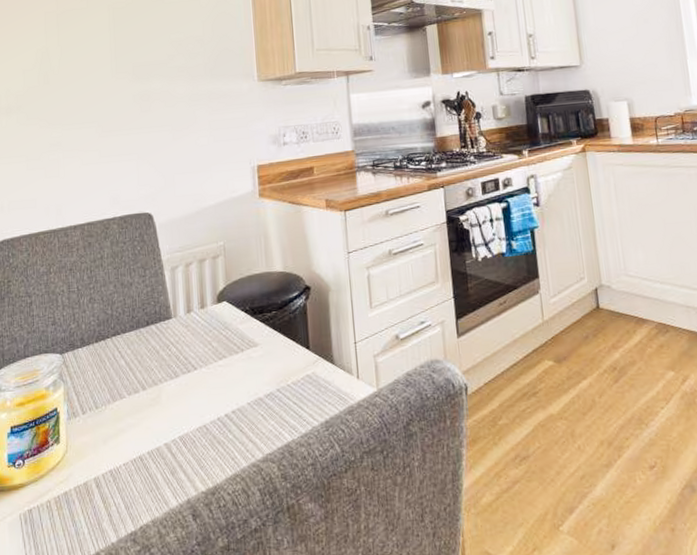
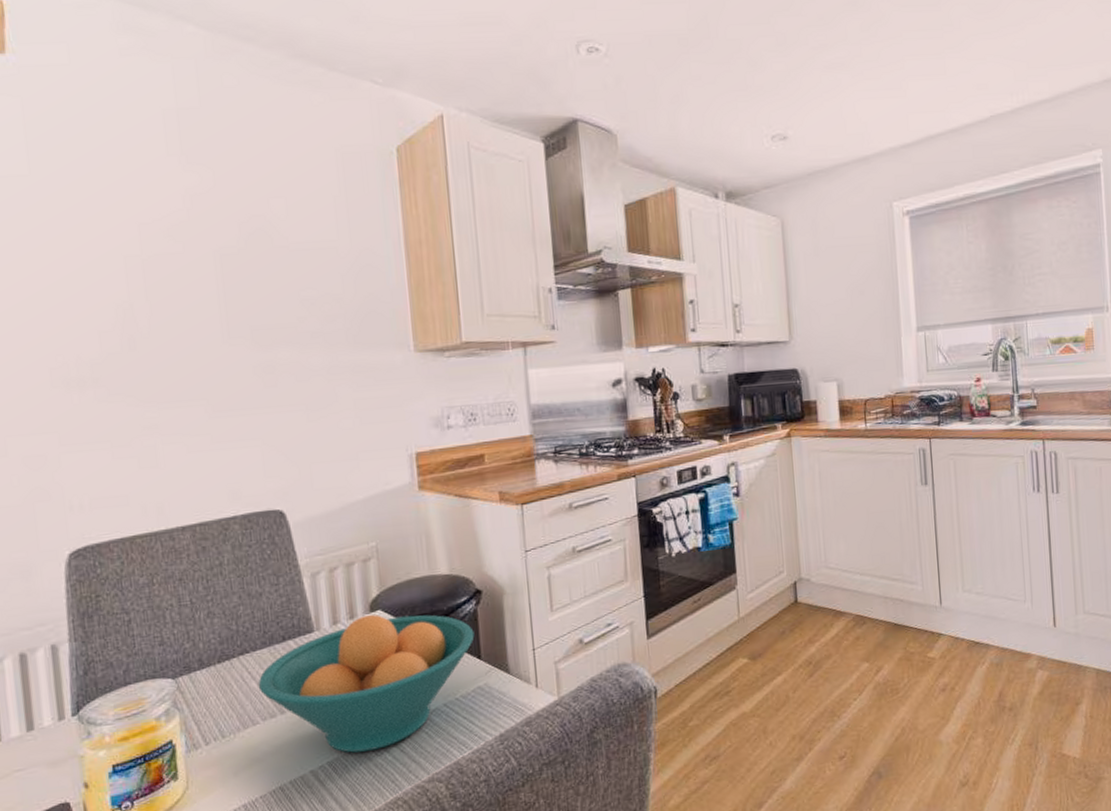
fruit bowl: none [126,305,304,430] -> present [258,614,475,753]

